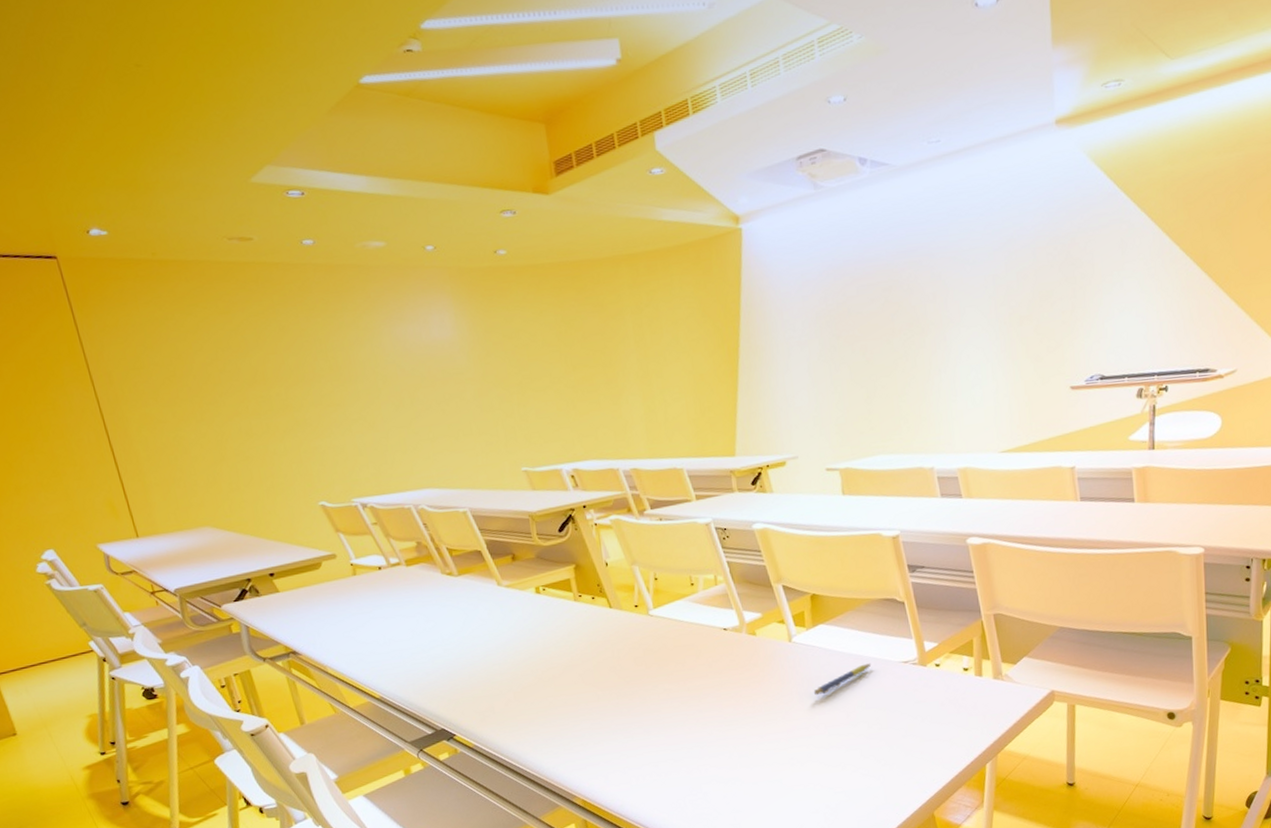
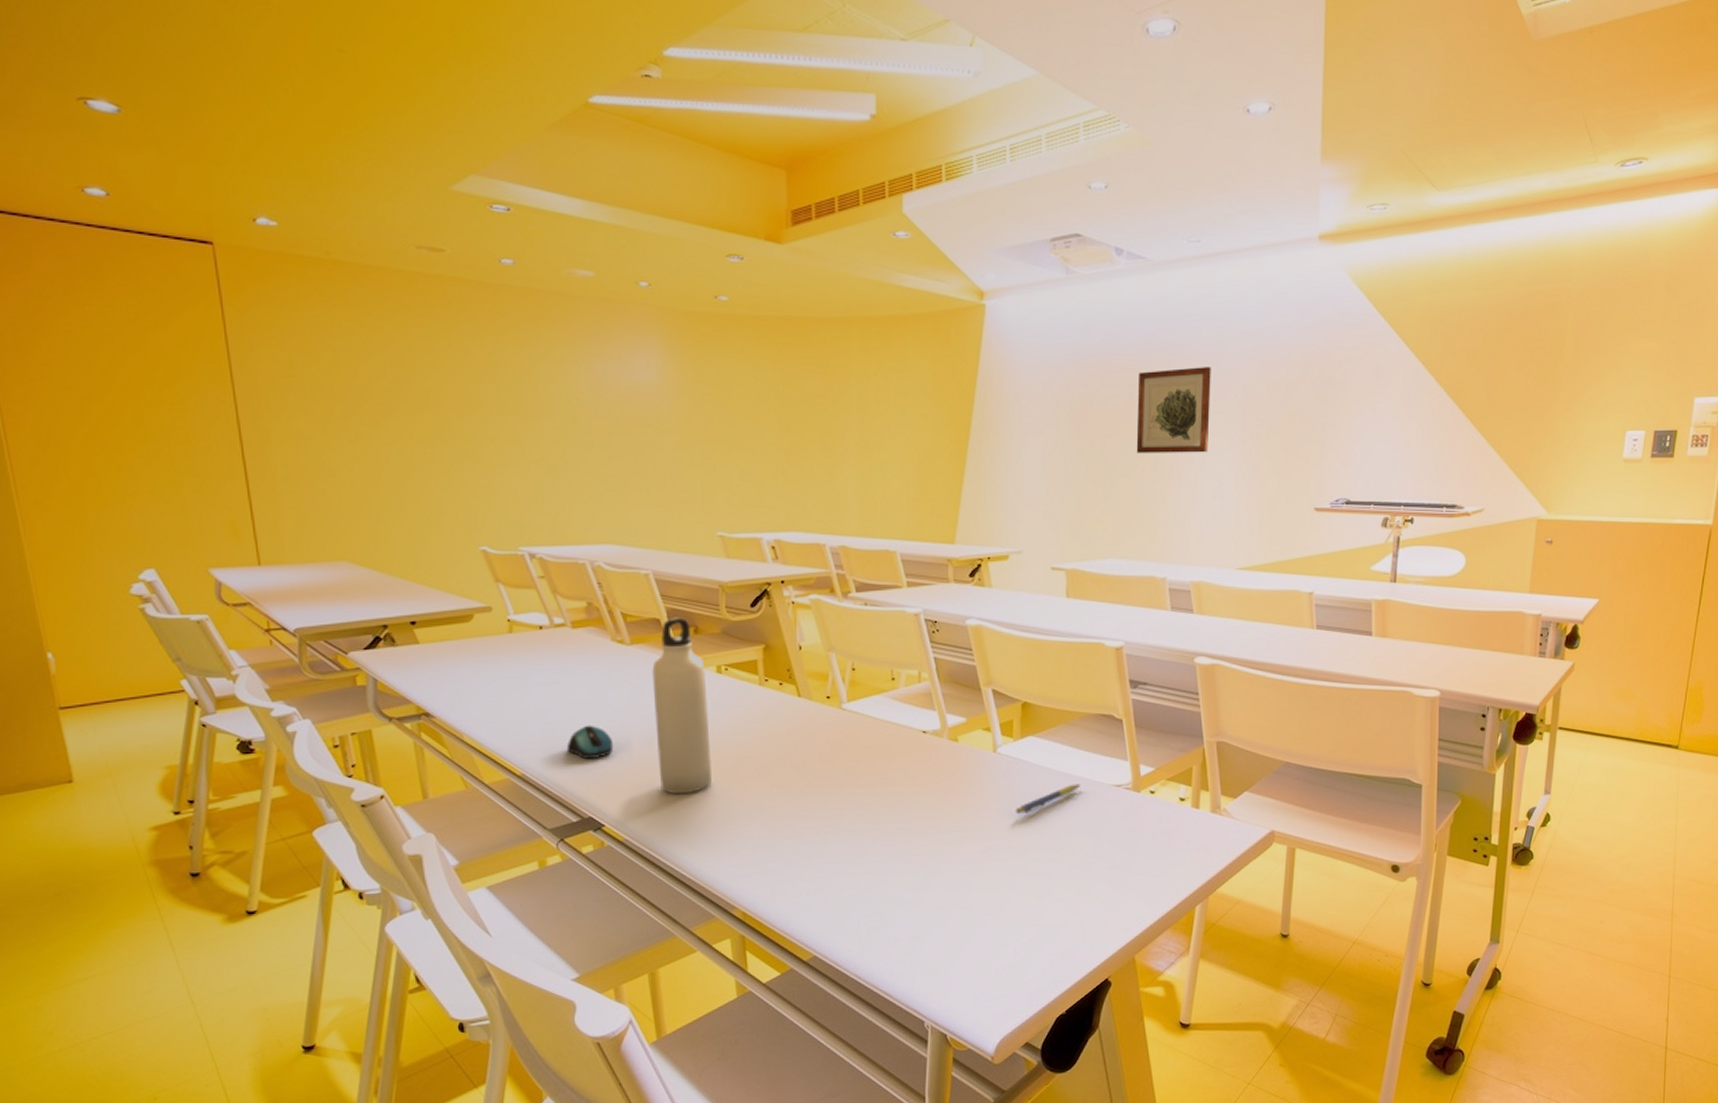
computer mouse: none [414,649,455,679] -> present [566,725,614,759]
water bottle: none [479,547,543,703] -> present [652,617,712,795]
wall art: none [891,263,964,353] -> present [1136,367,1211,453]

